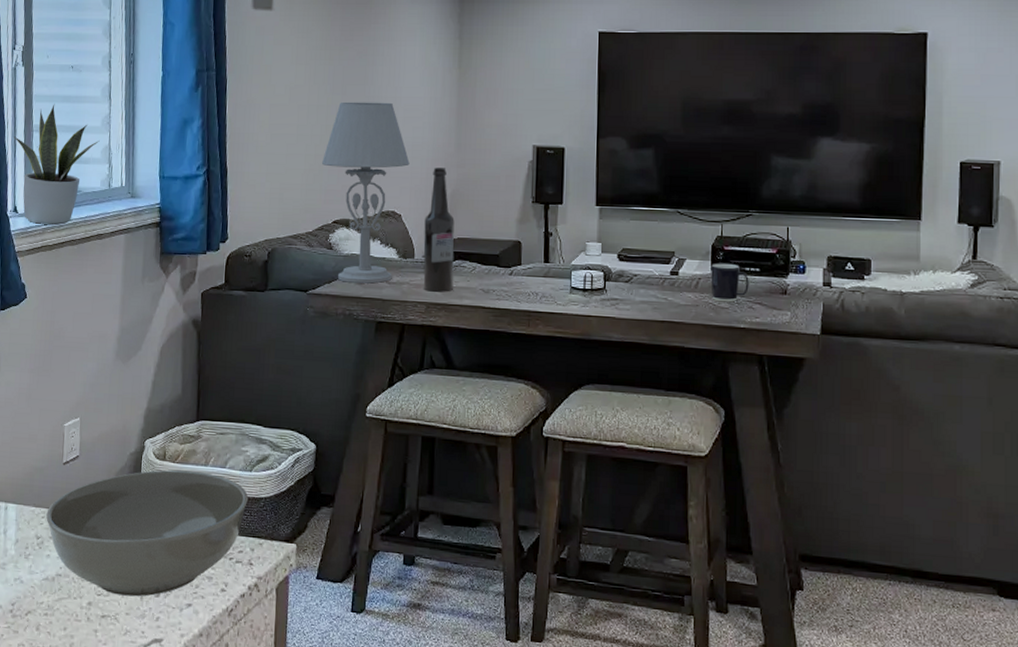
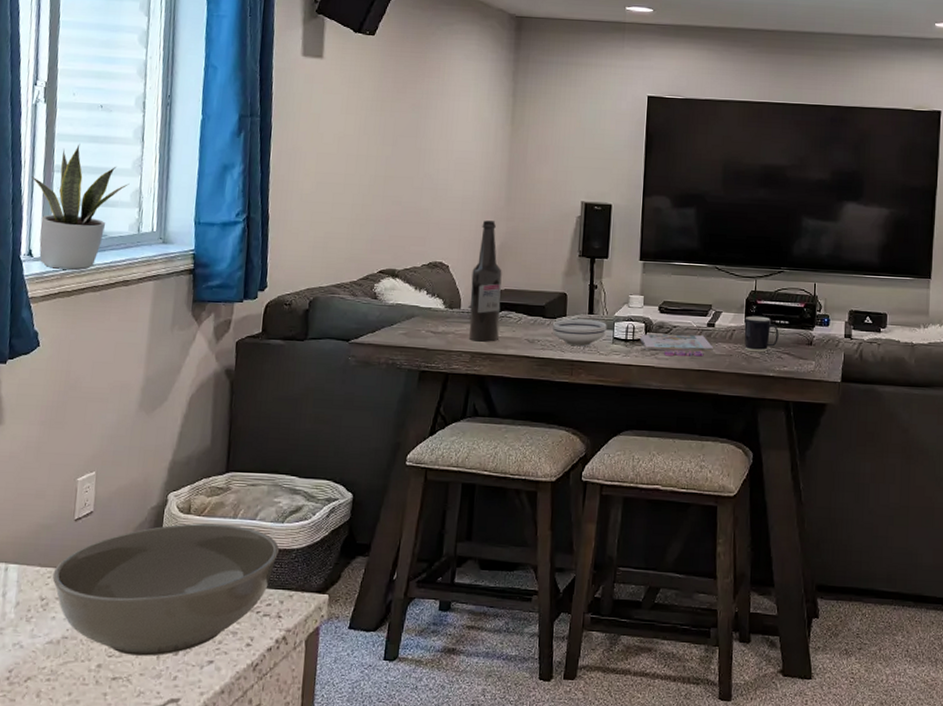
table lamp: present [321,102,410,284] -> none [368,153,459,333]
bowl: none [507,267,564,296] -> present [552,318,607,346]
magazine: none [599,283,678,307] -> present [640,334,713,357]

